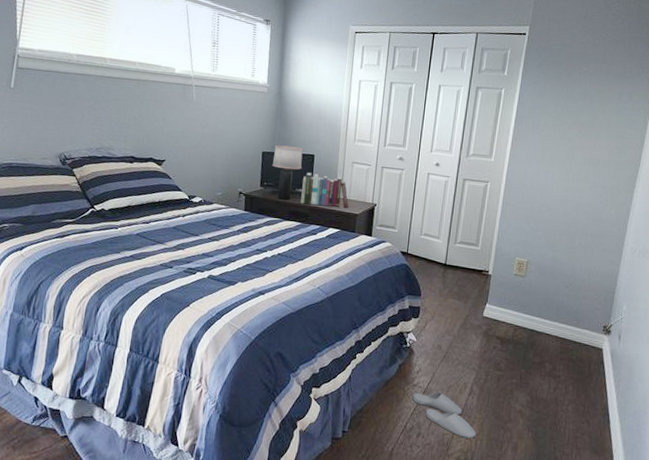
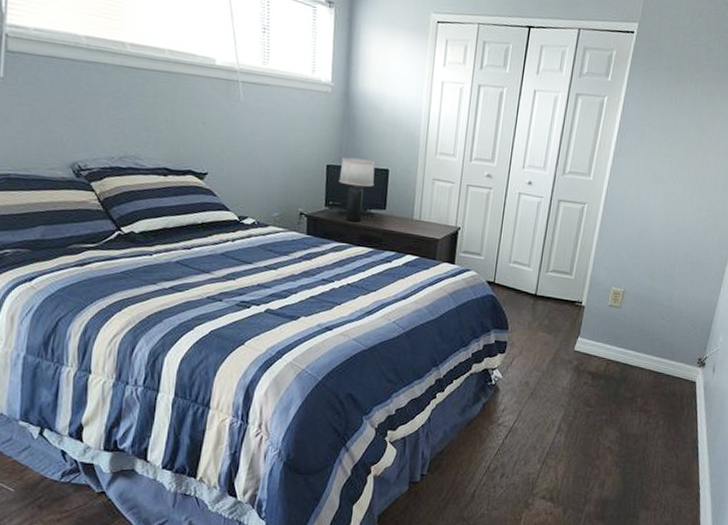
books: present [301,172,348,208] -> none [373,189,428,232]
slippers: present [412,392,477,439] -> none [497,431,564,477]

